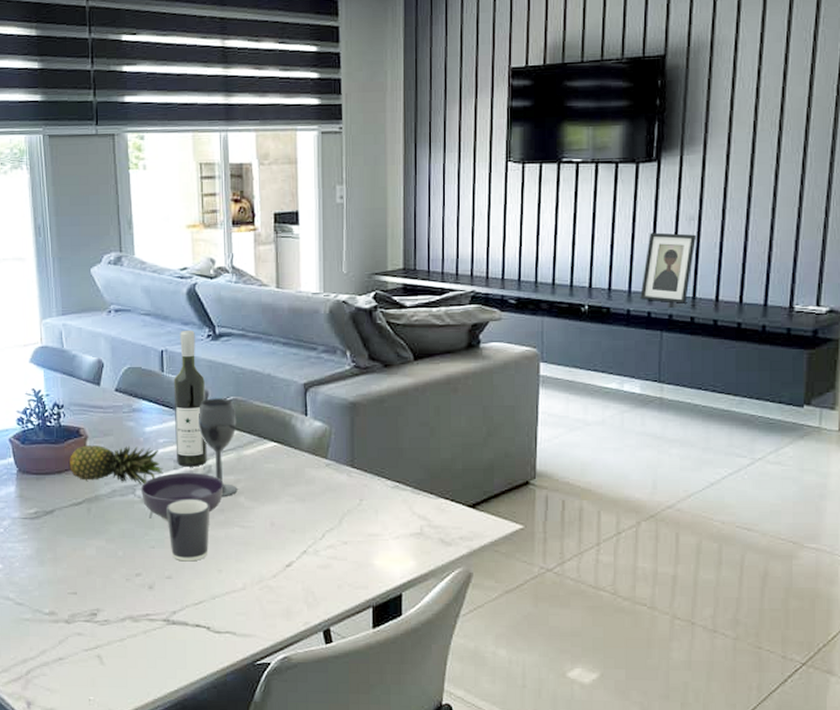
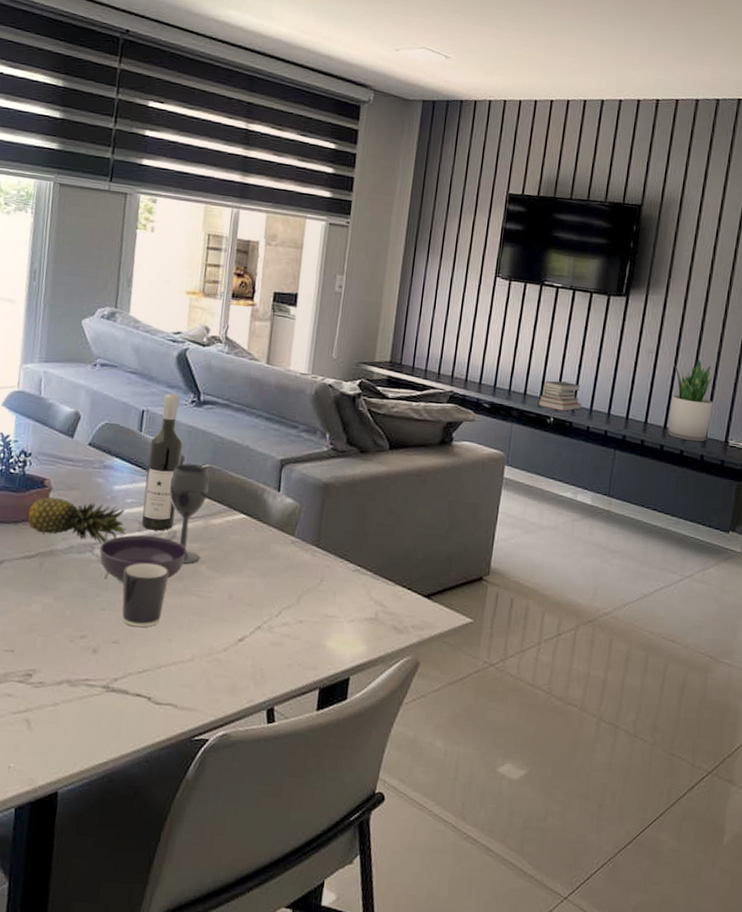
books: none [570,265,618,297] -> present [538,380,581,411]
picture frame: present [640,232,697,304] -> none [599,359,654,427]
planter: none [720,219,772,312] -> present [668,359,714,442]

